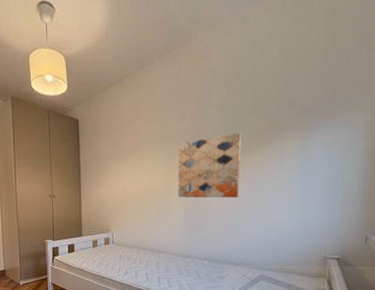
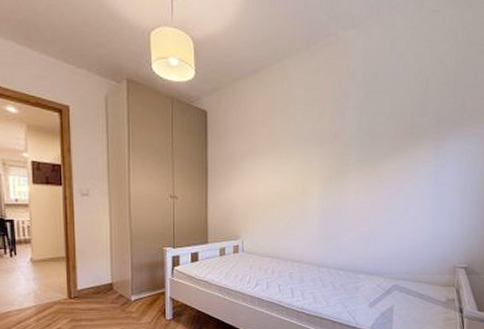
wall art: present [178,133,241,198] -> none [314,137,378,204]

